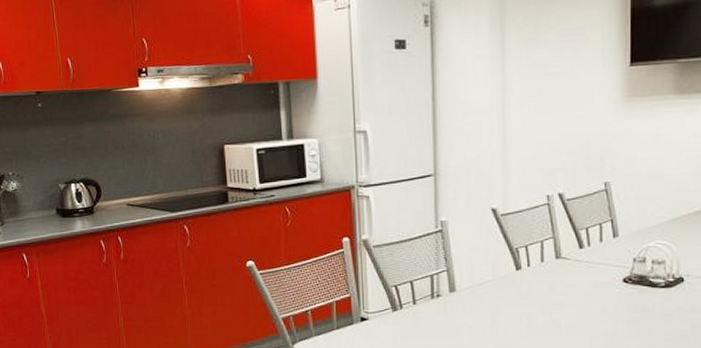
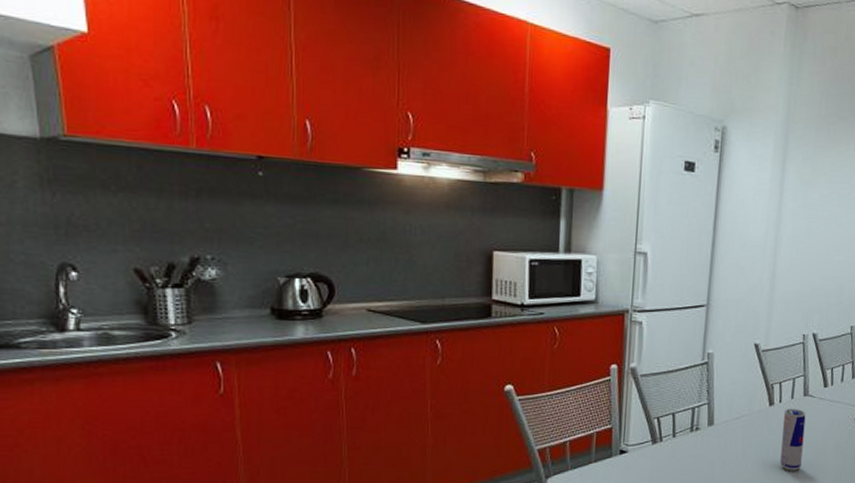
beverage can: none [534,271,562,337] -> present [780,408,806,471]

